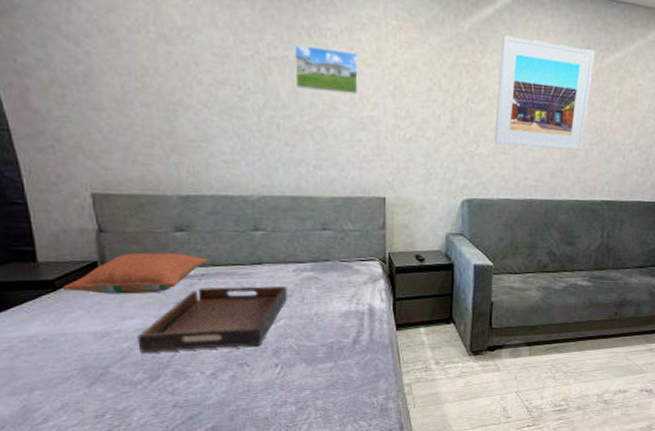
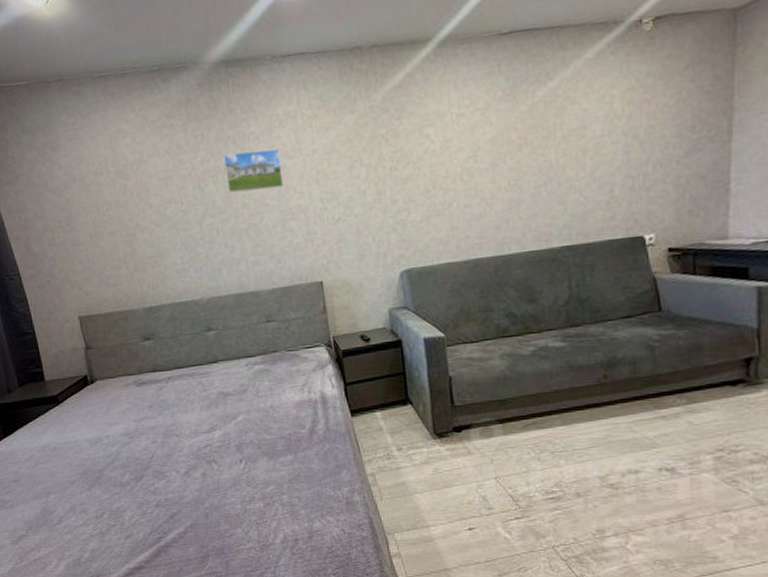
pillow: present [62,252,209,294] -> none [63,360,173,404]
serving tray: present [137,286,287,353] -> none [122,382,243,455]
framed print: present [494,35,595,151] -> none [418,86,527,208]

